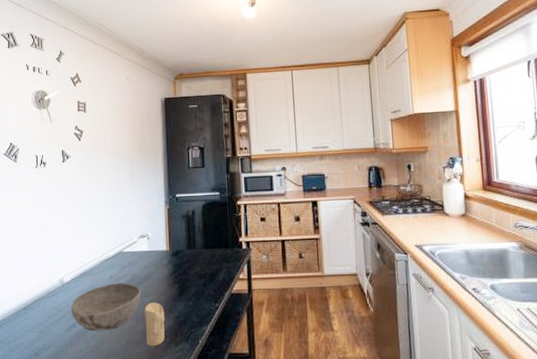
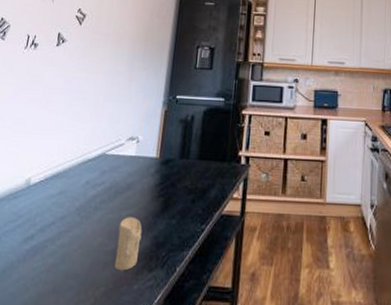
bowl: present [70,283,141,331] -> none [31,190,119,247]

